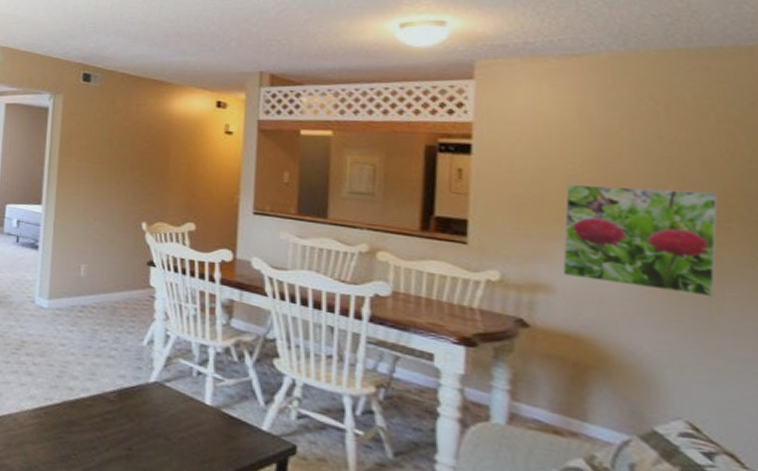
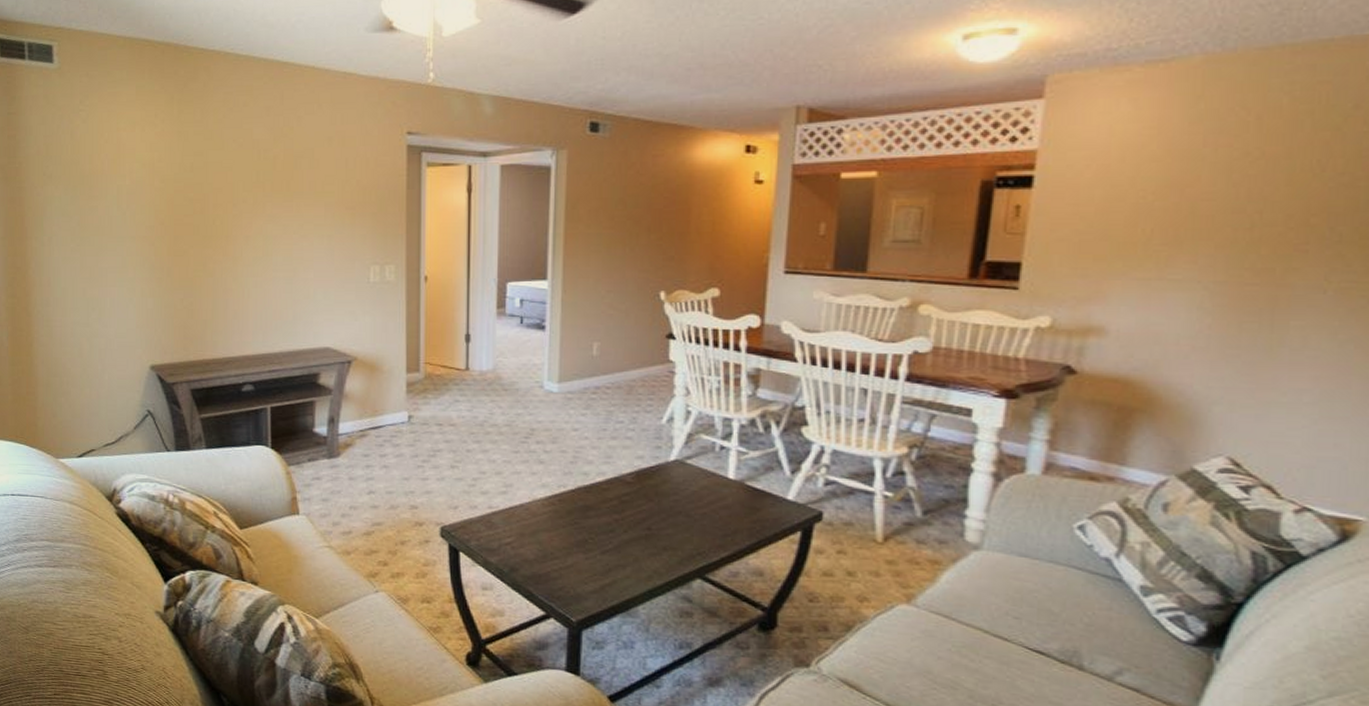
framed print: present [562,183,718,297] -> none [1118,212,1299,328]

